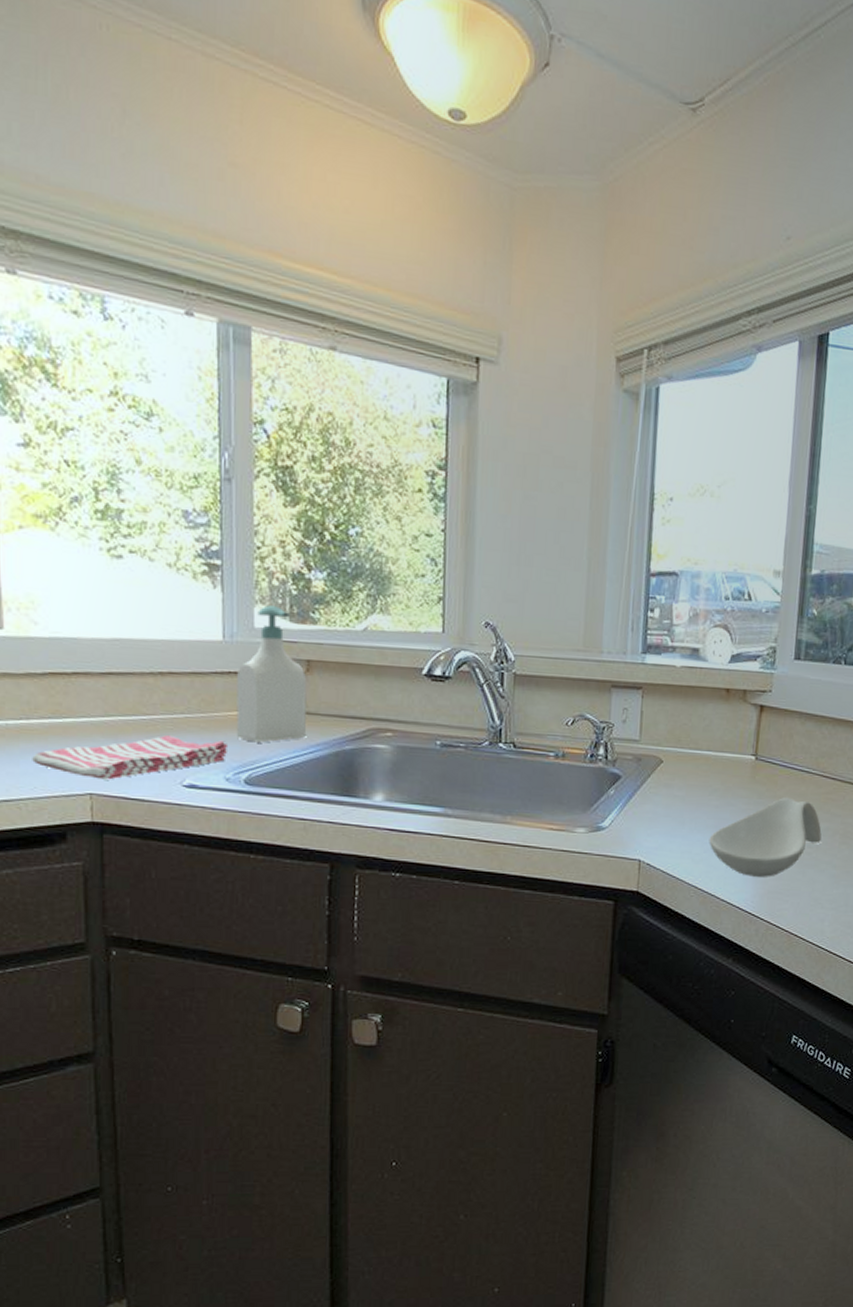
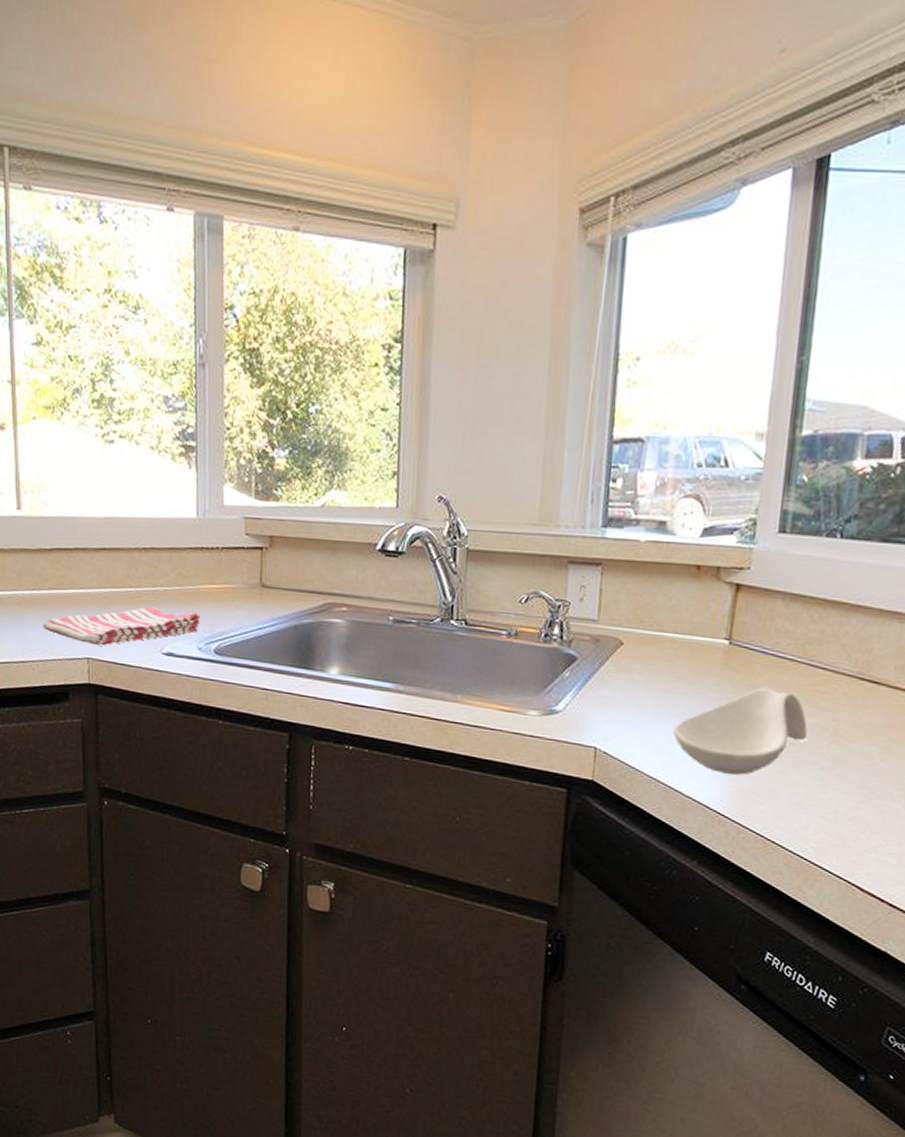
soap bottle: present [236,605,307,743] -> none [207,484,270,615]

